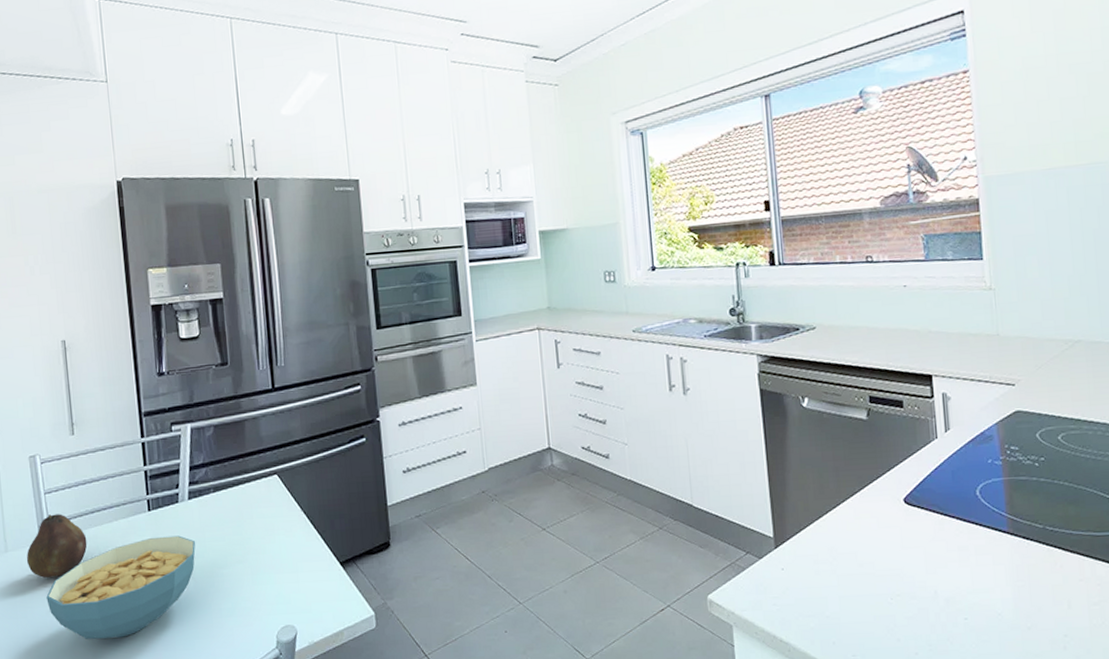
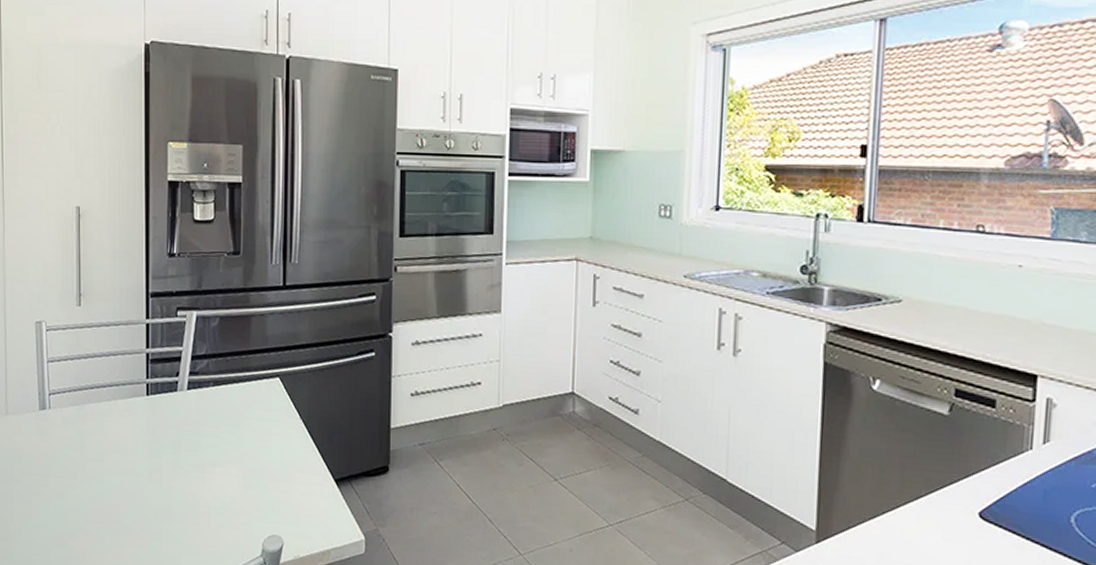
fruit: present [26,514,87,578] -> none [25,383,84,448]
cereal bowl: present [46,535,196,639] -> none [41,422,191,519]

